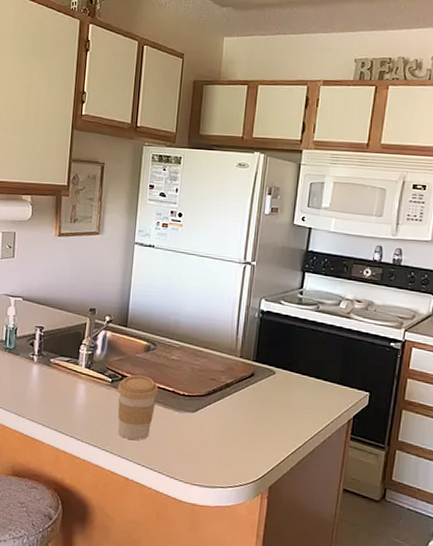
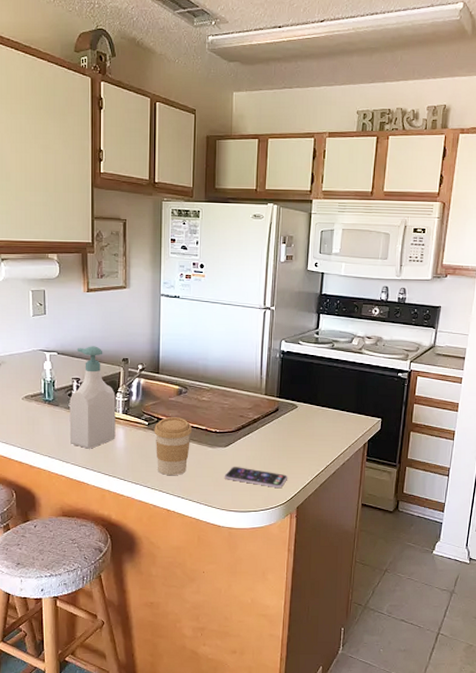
soap bottle: none [27,293,80,404] -> present [69,346,116,449]
smartphone: none [190,435,261,463] -> present [224,467,288,488]

